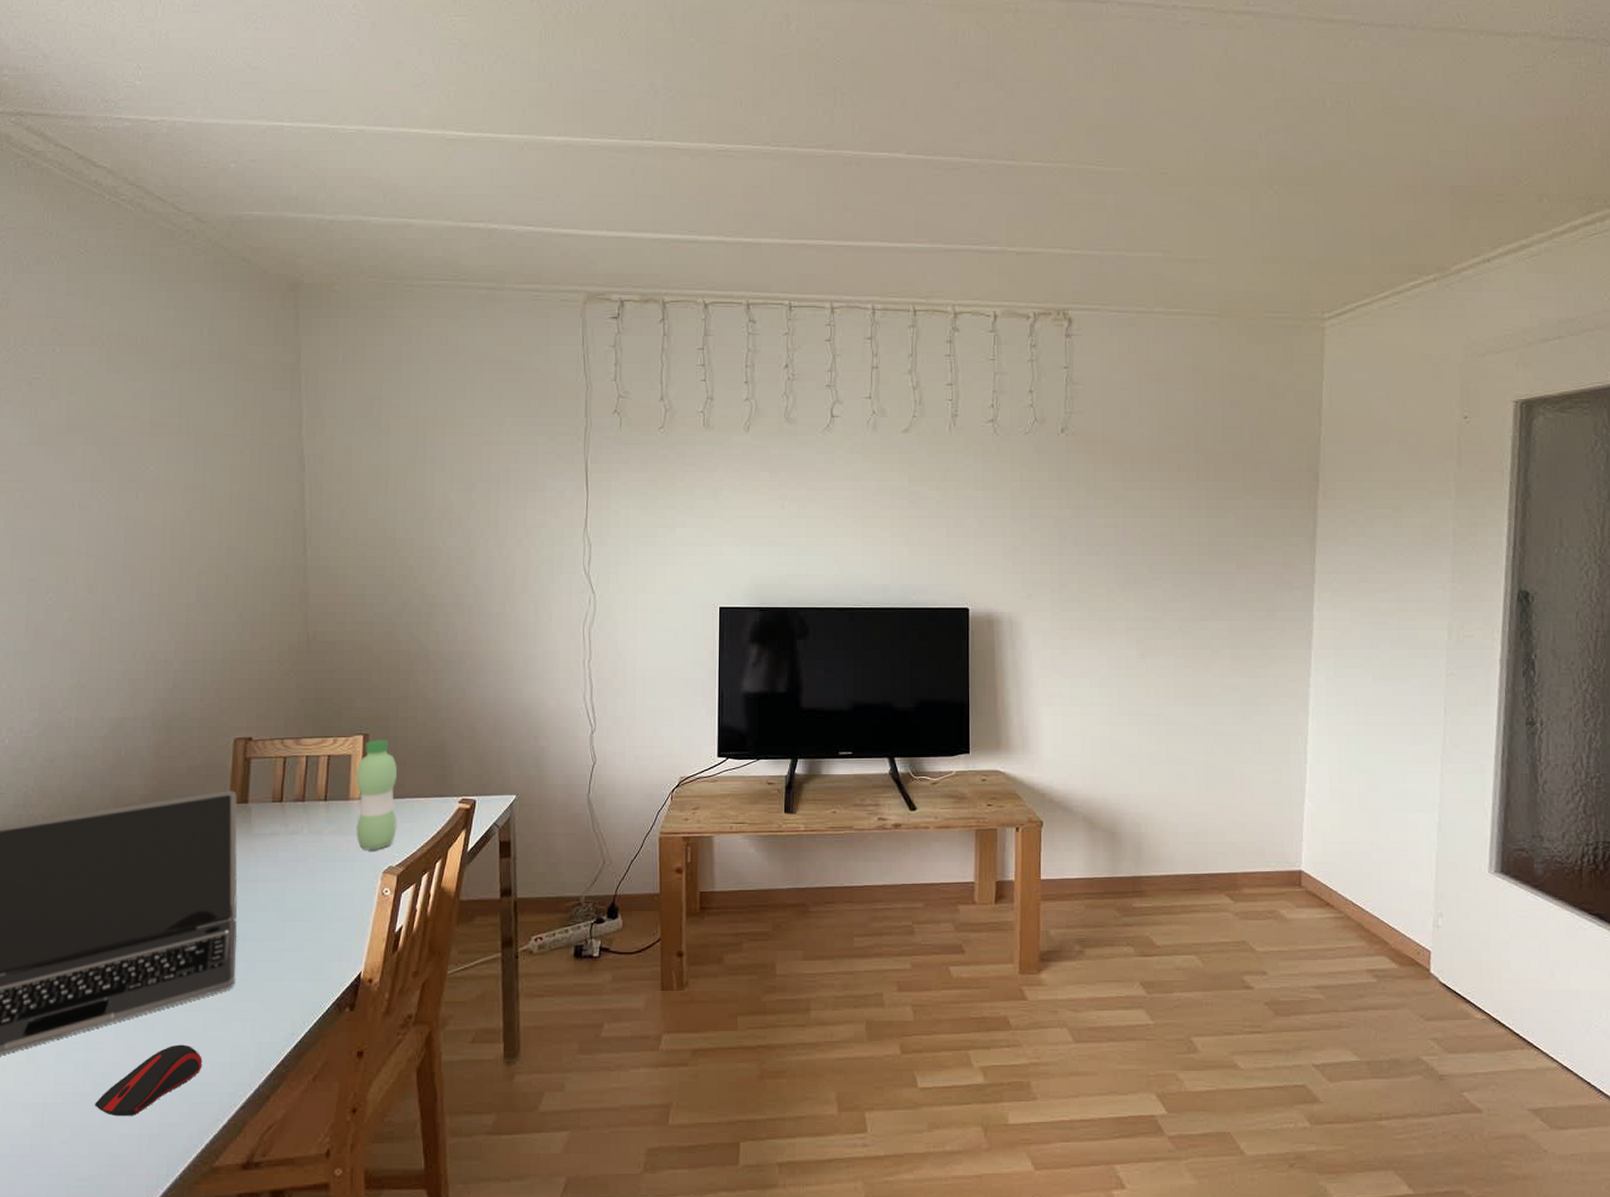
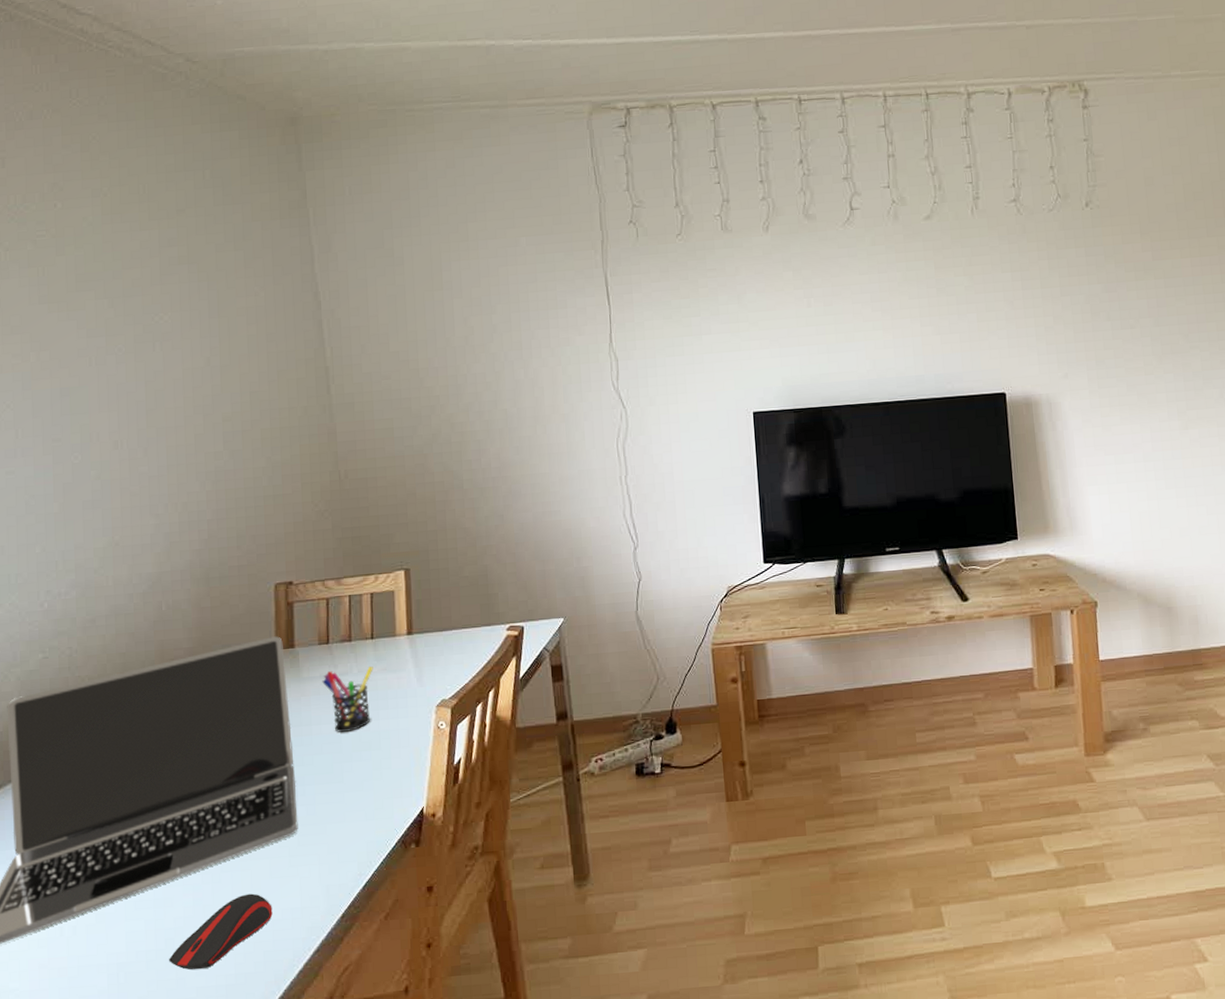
pen holder: none [272,828,324,891] -> present [322,667,373,732]
water bottle: present [356,738,398,851] -> none [400,572,447,686]

